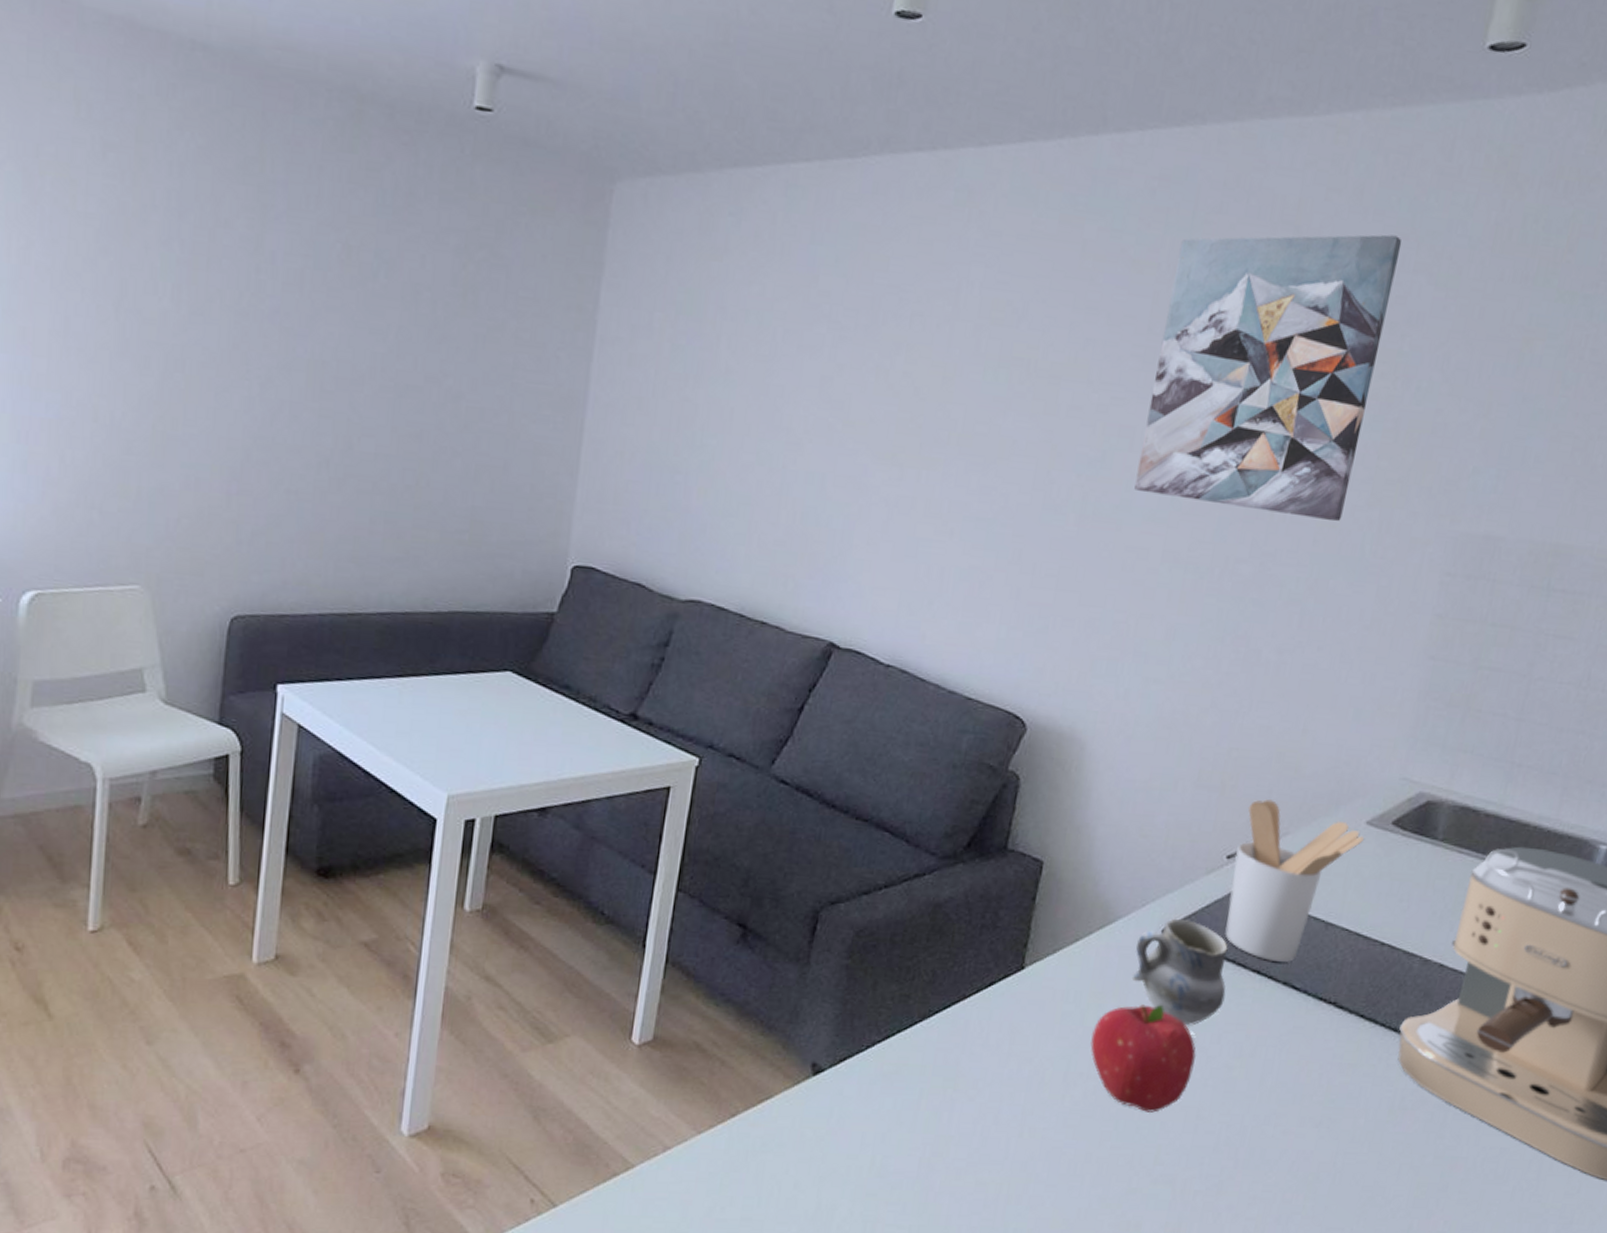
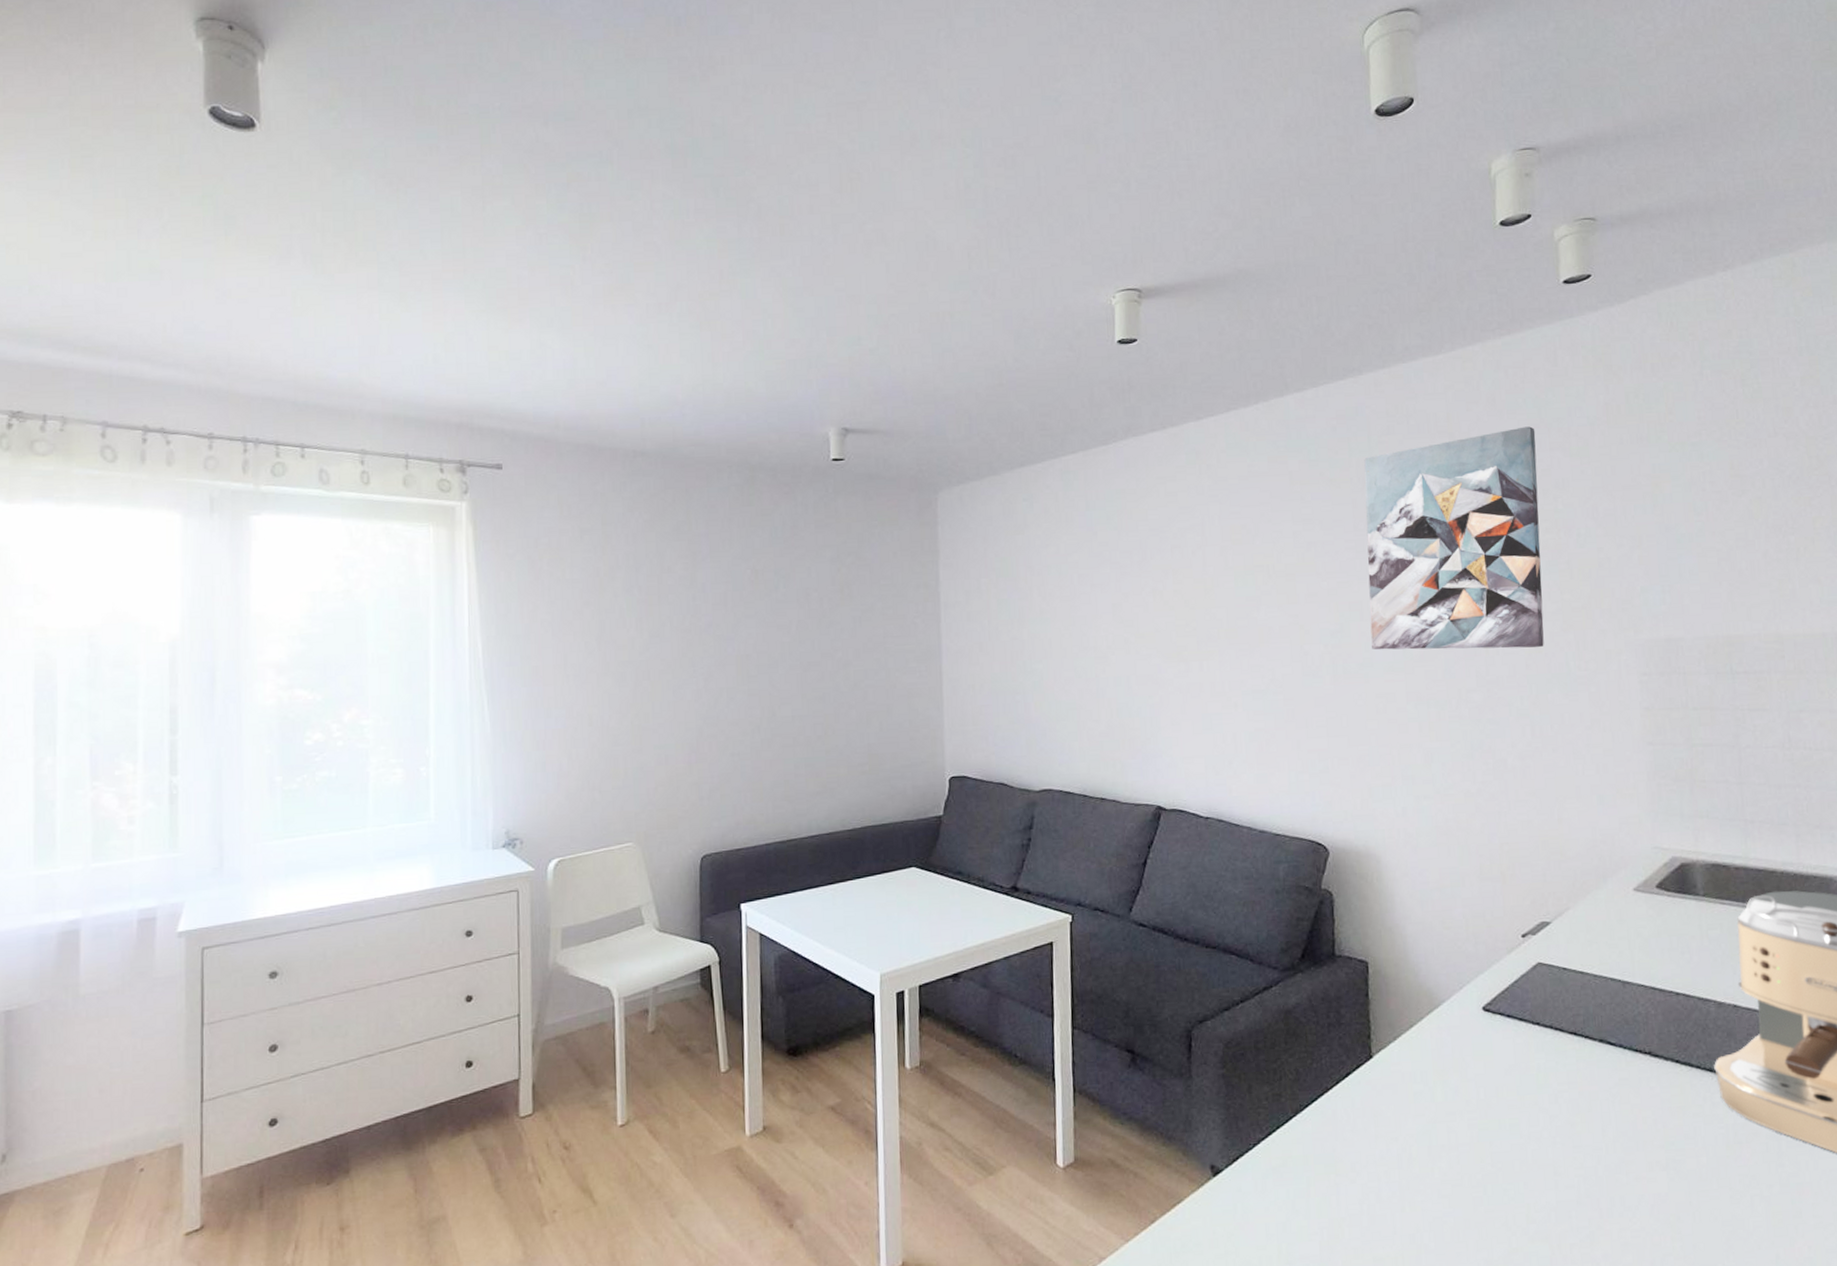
fruit: present [1090,1004,1196,1113] -> none [1444,1075,1541,1175]
cup: present [1131,919,1229,1026] -> none [1463,995,1552,1090]
utensil holder: present [1225,799,1365,962] -> none [1528,882,1636,1022]

